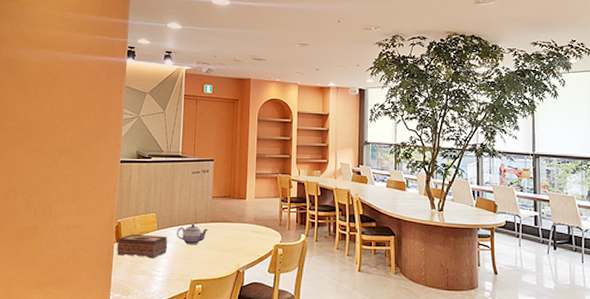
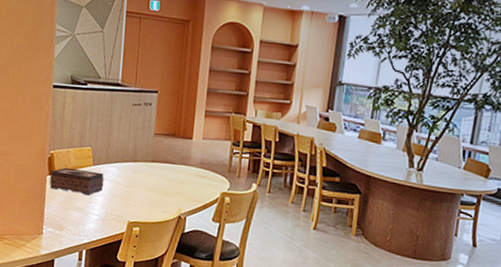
teapot: present [177,223,209,245] -> none [114,161,149,185]

